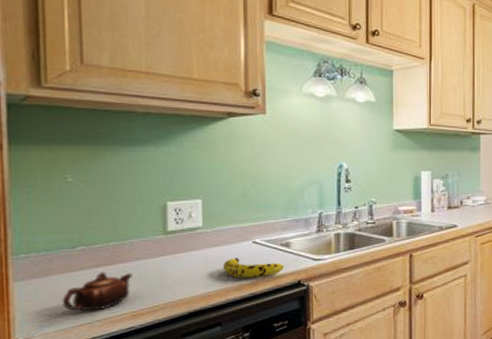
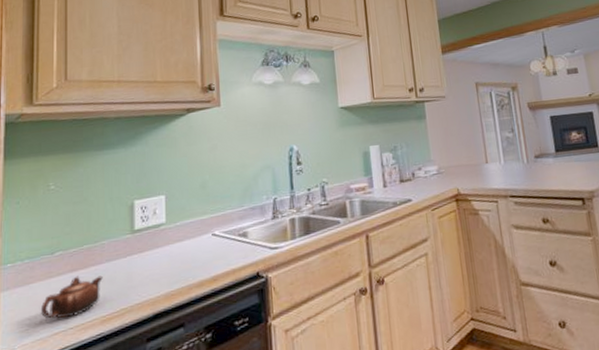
fruit: present [223,258,285,279] -> none [185,252,243,274]

